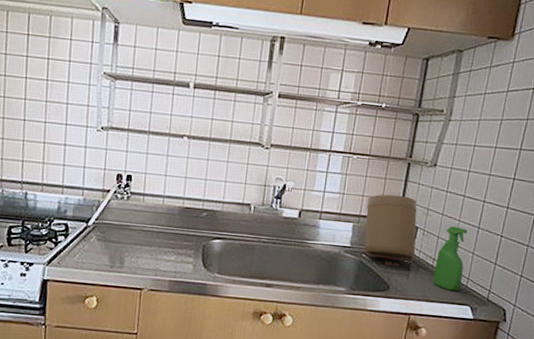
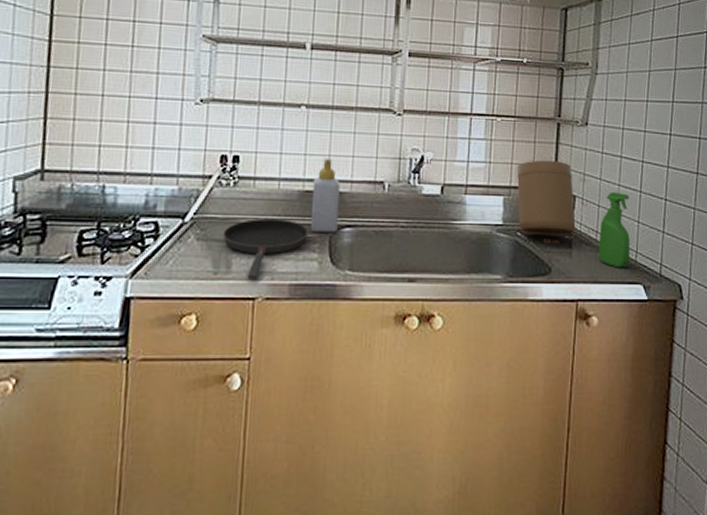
frying pan: none [118,227,186,276] -> present [223,218,308,281]
soap bottle: none [187,181,214,243] -> present [310,157,340,232]

